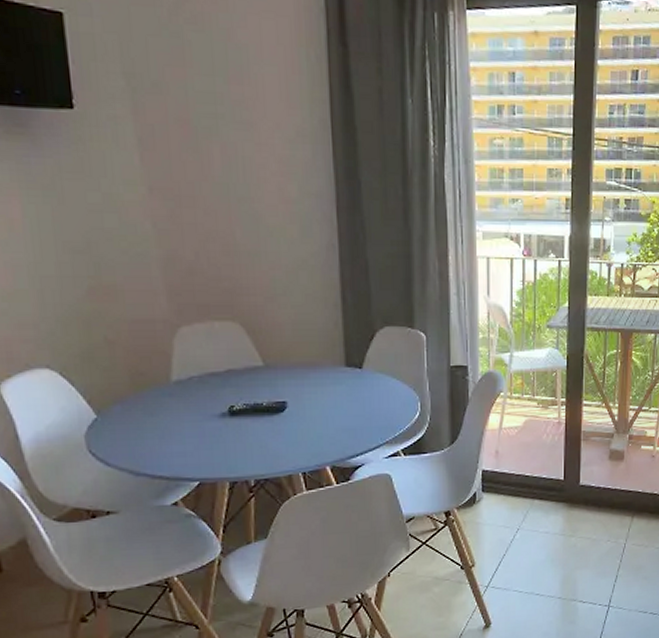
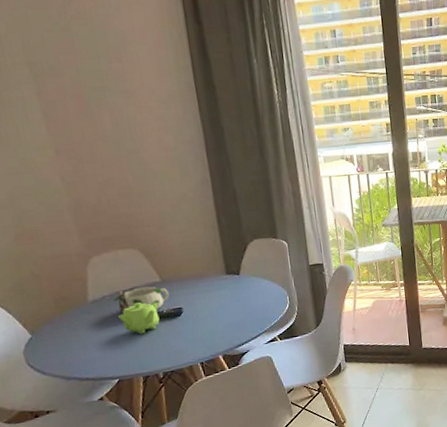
bowl: none [203,370,272,400] -> present [114,286,169,313]
teapot: none [207,388,258,429] -> present [118,302,160,334]

